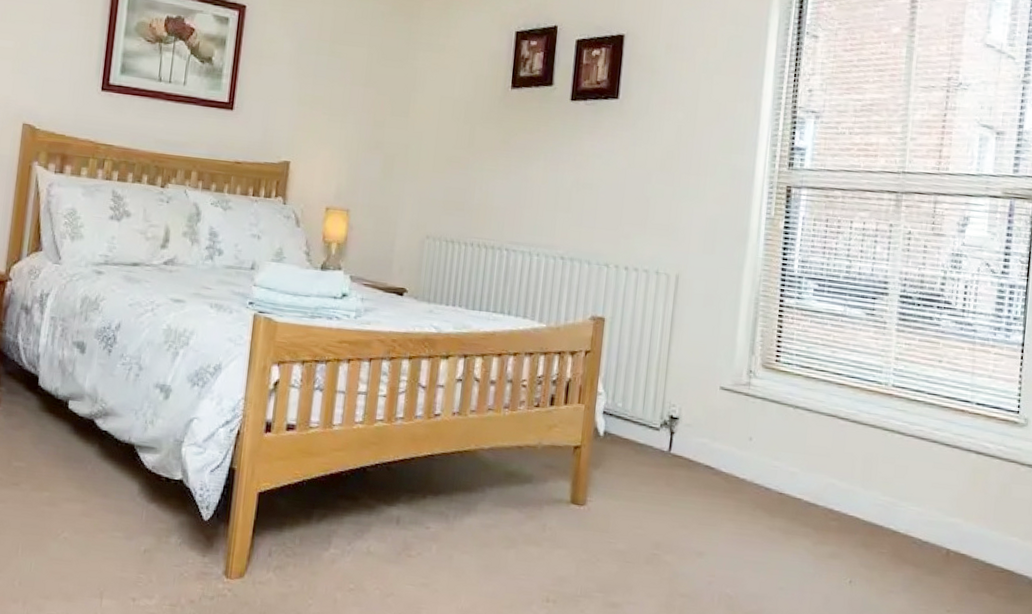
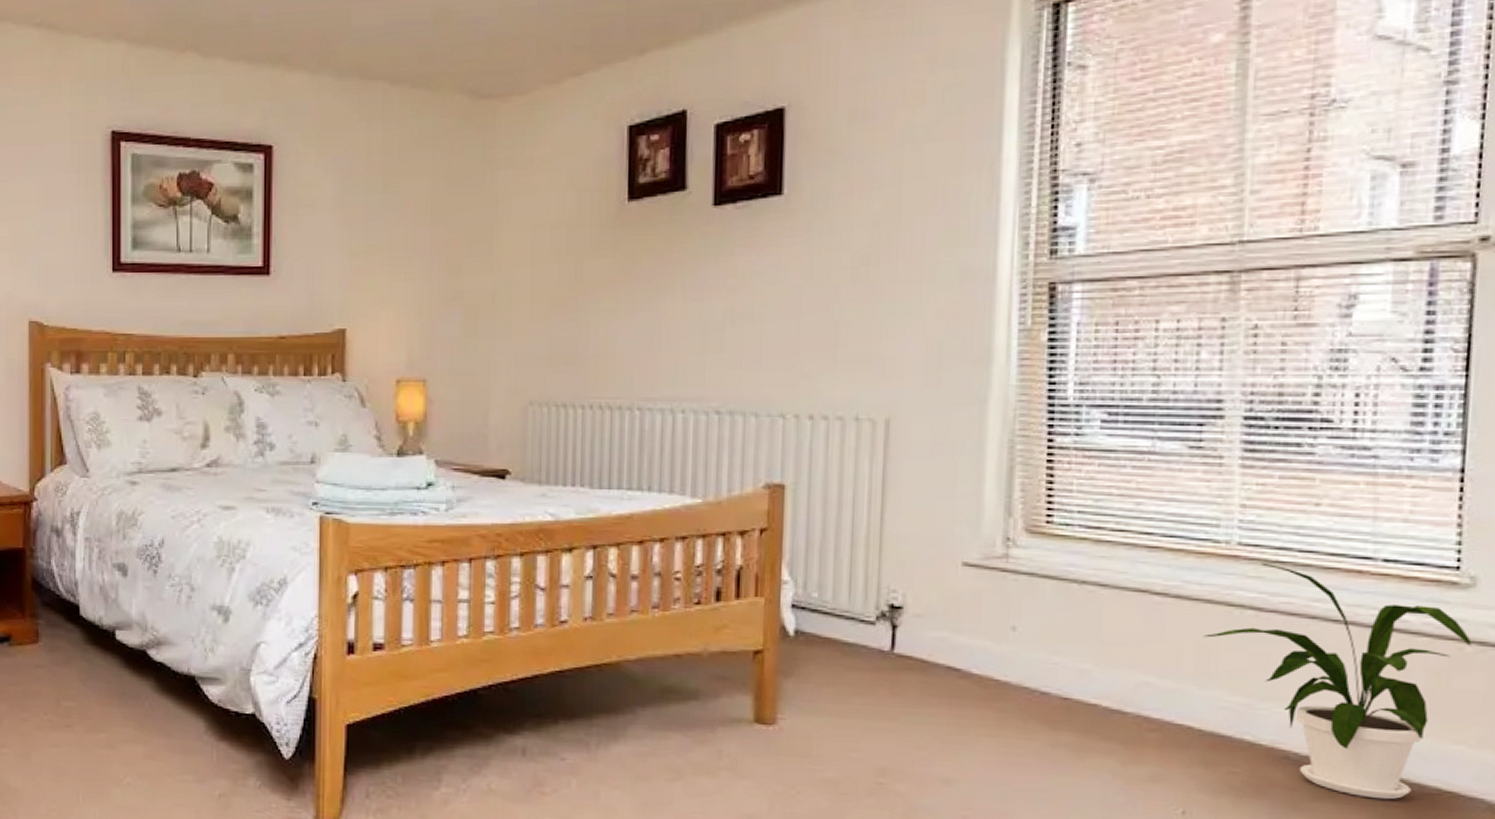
house plant: none [868,401,1024,575] -> present [1203,564,1472,800]

